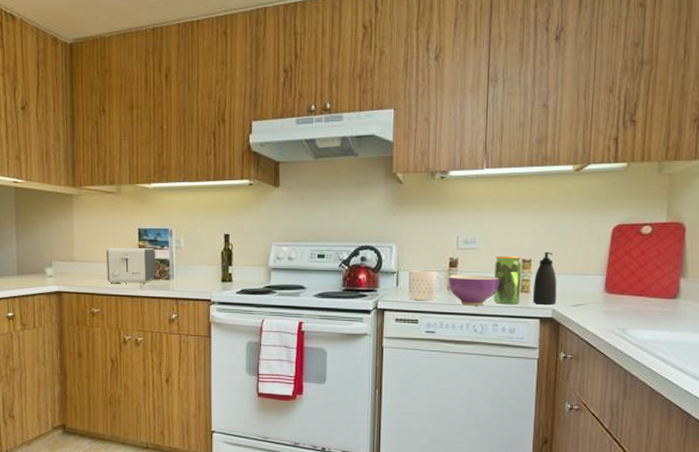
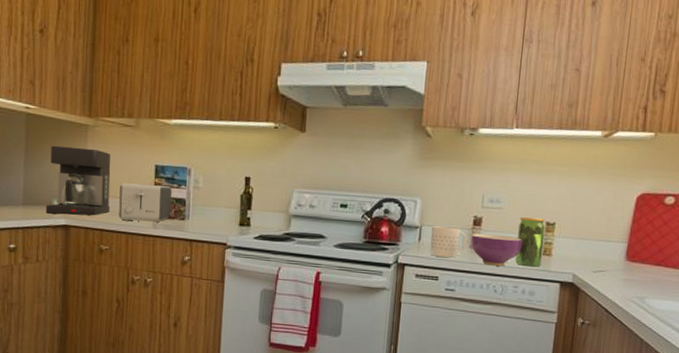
coffee maker: none [38,216,99,282] -> present [45,145,111,216]
soap dispenser: present [532,252,557,305] -> none [554,216,580,270]

